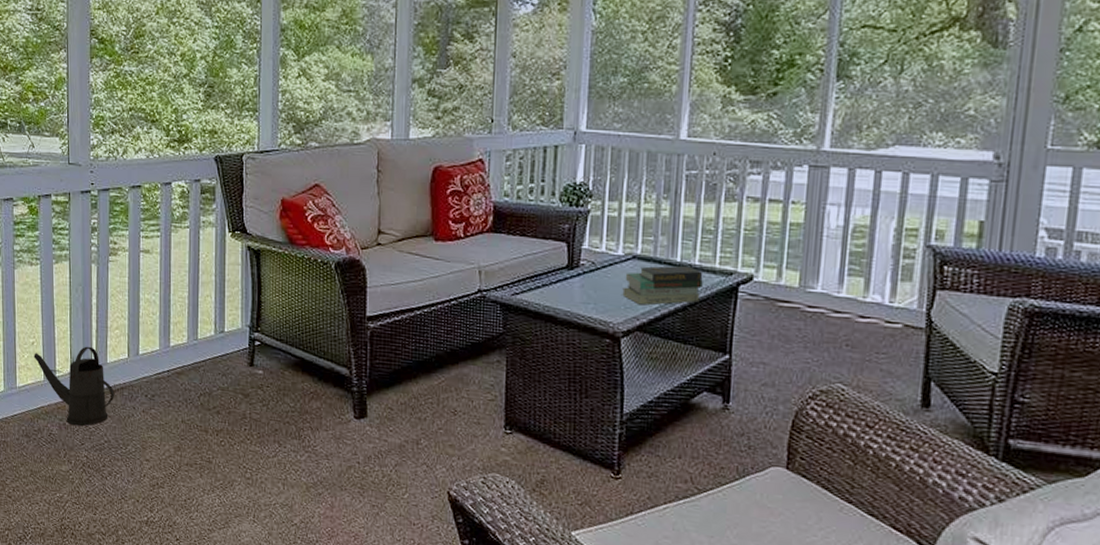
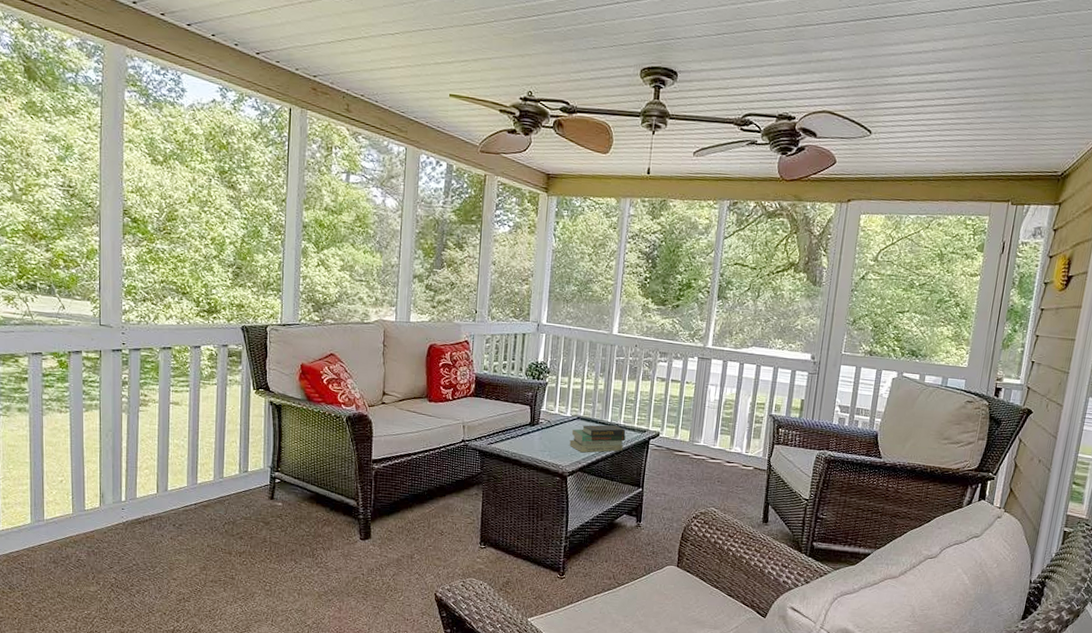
watering can: present [34,346,115,426] -> none [62,483,144,552]

